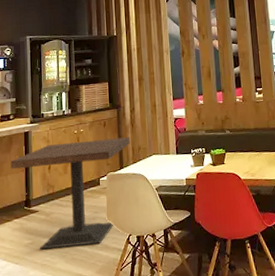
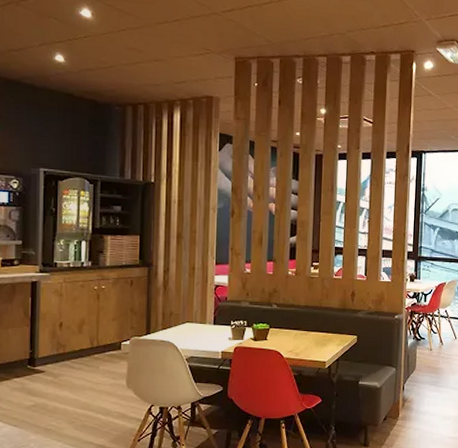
dining table: present [11,137,130,250] -> none [12,299,160,414]

